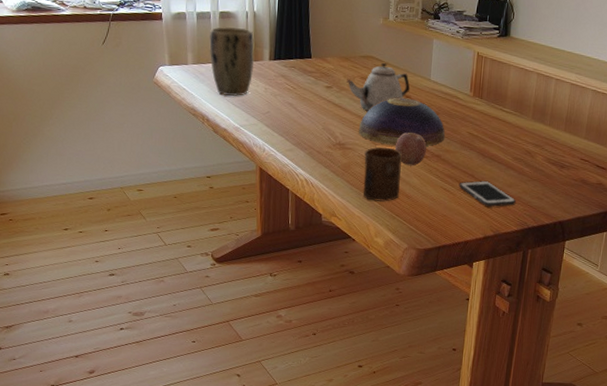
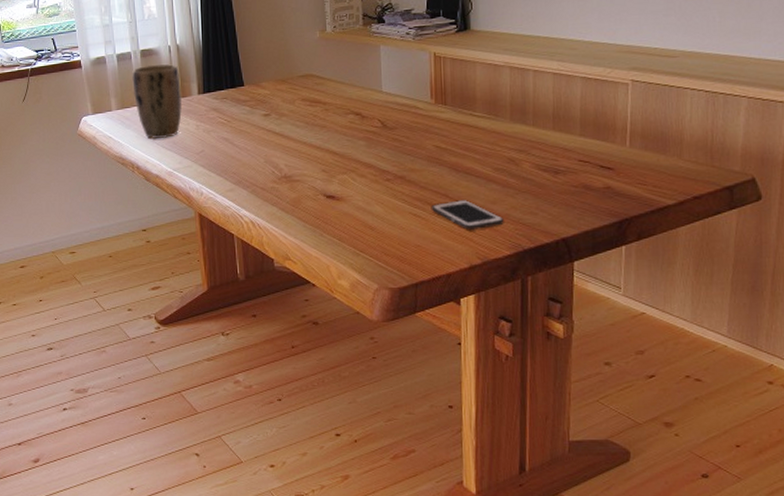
teapot: present [347,62,410,111] -> none [286,79,360,136]
decorative bowl: present [358,97,446,146] -> none [305,115,408,172]
cup: present [363,147,402,202] -> none [315,174,361,237]
fruit: present [395,132,427,166] -> none [350,154,387,193]

